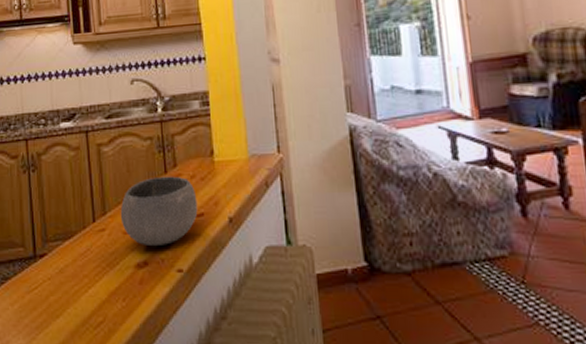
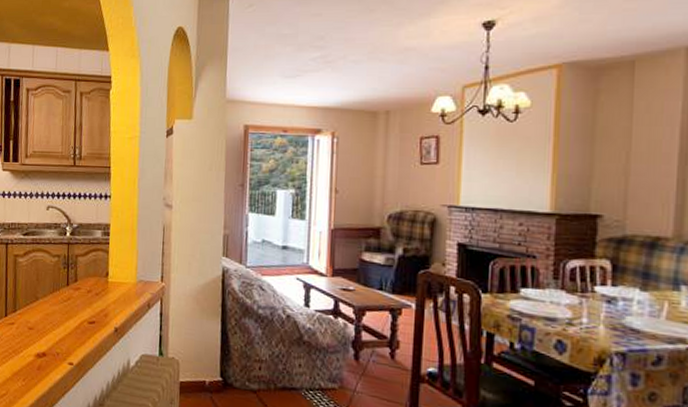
bowl: present [120,176,198,245] -> none [27,287,91,342]

